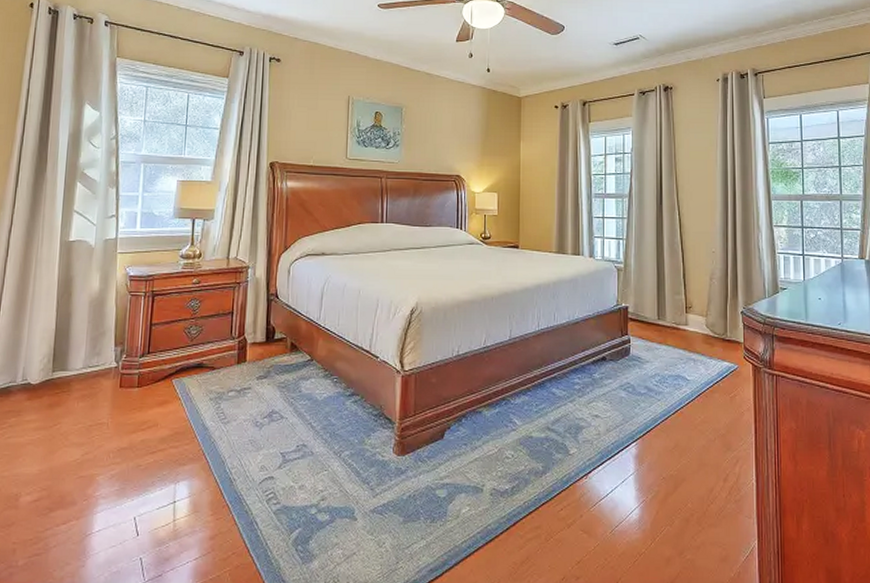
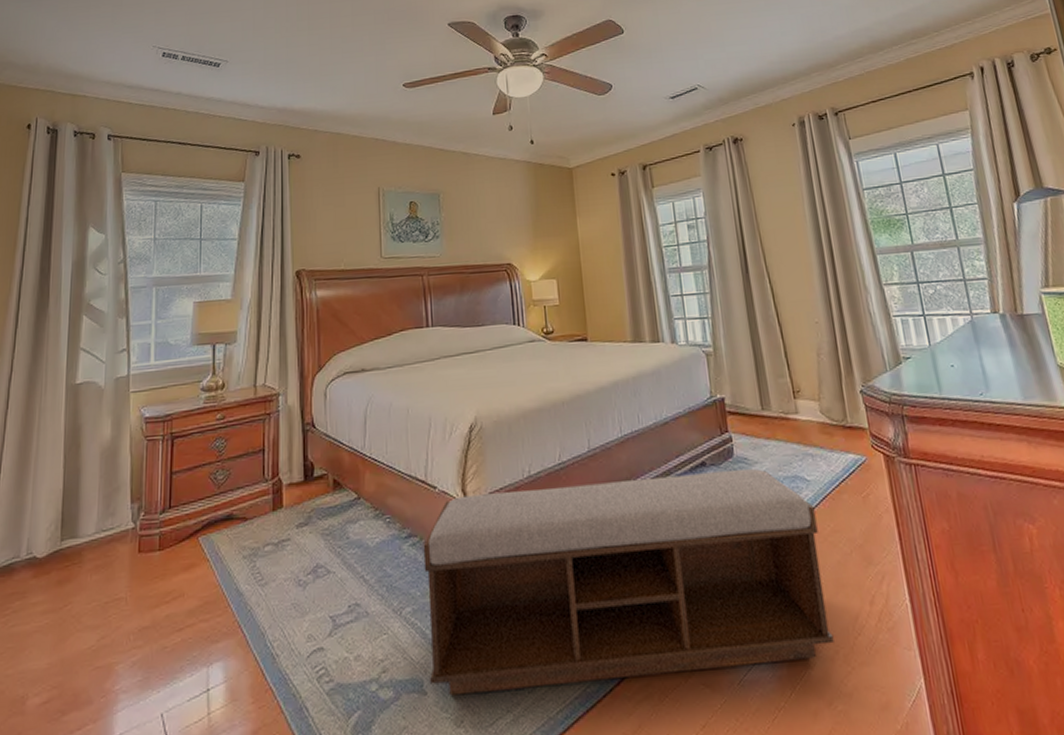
bench: none [360,366,691,523] -> present [423,469,834,696]

